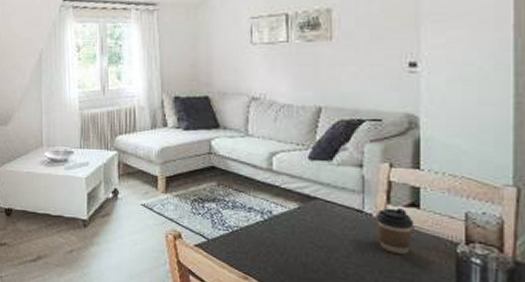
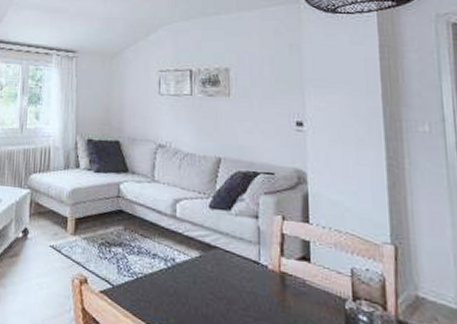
coffee cup: present [375,207,414,254] -> none [270,260,306,309]

